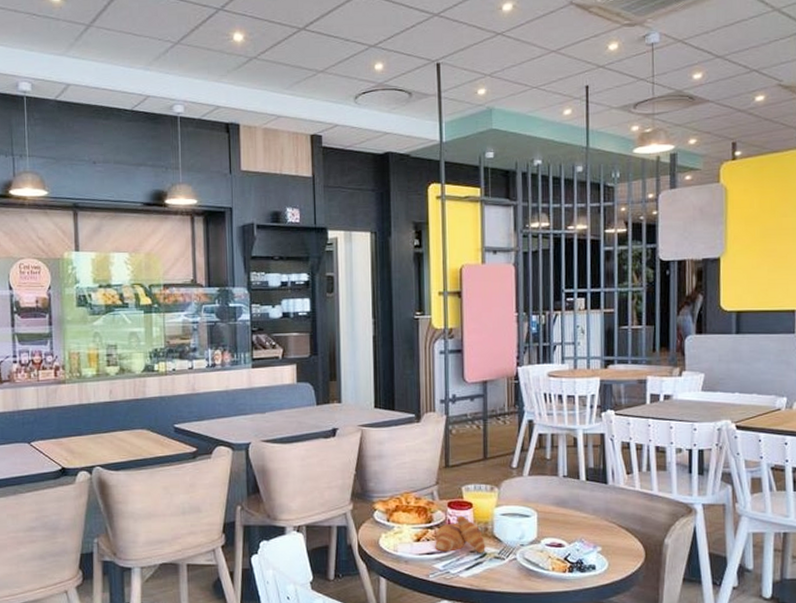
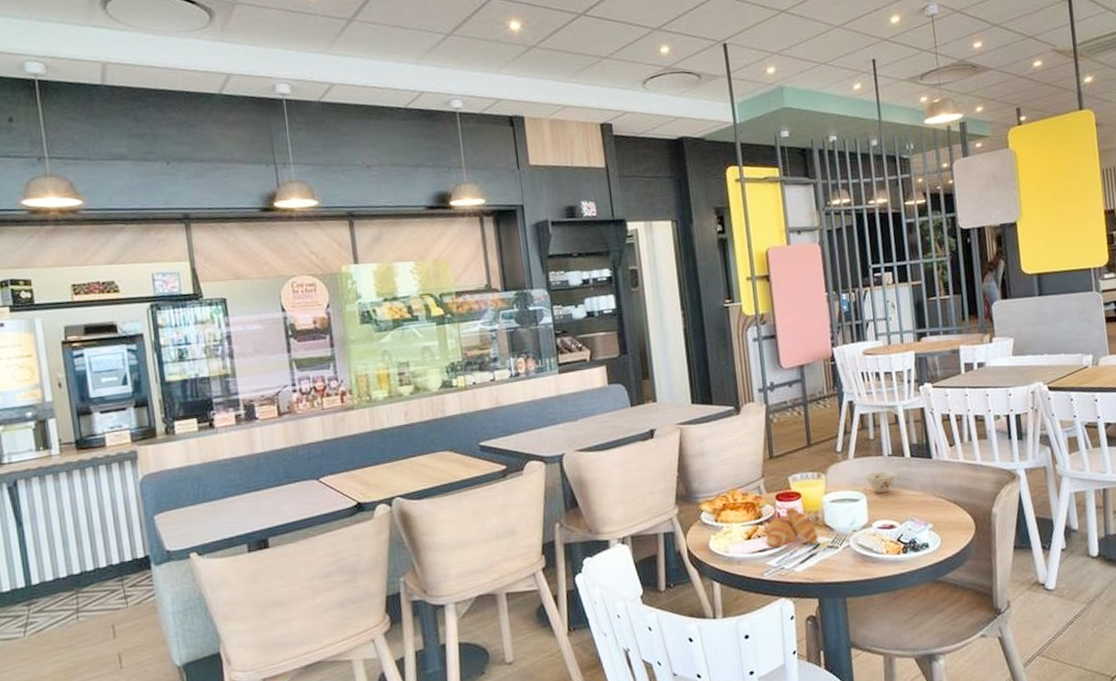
teacup: none [538,490,573,512] -> present [865,471,900,494]

